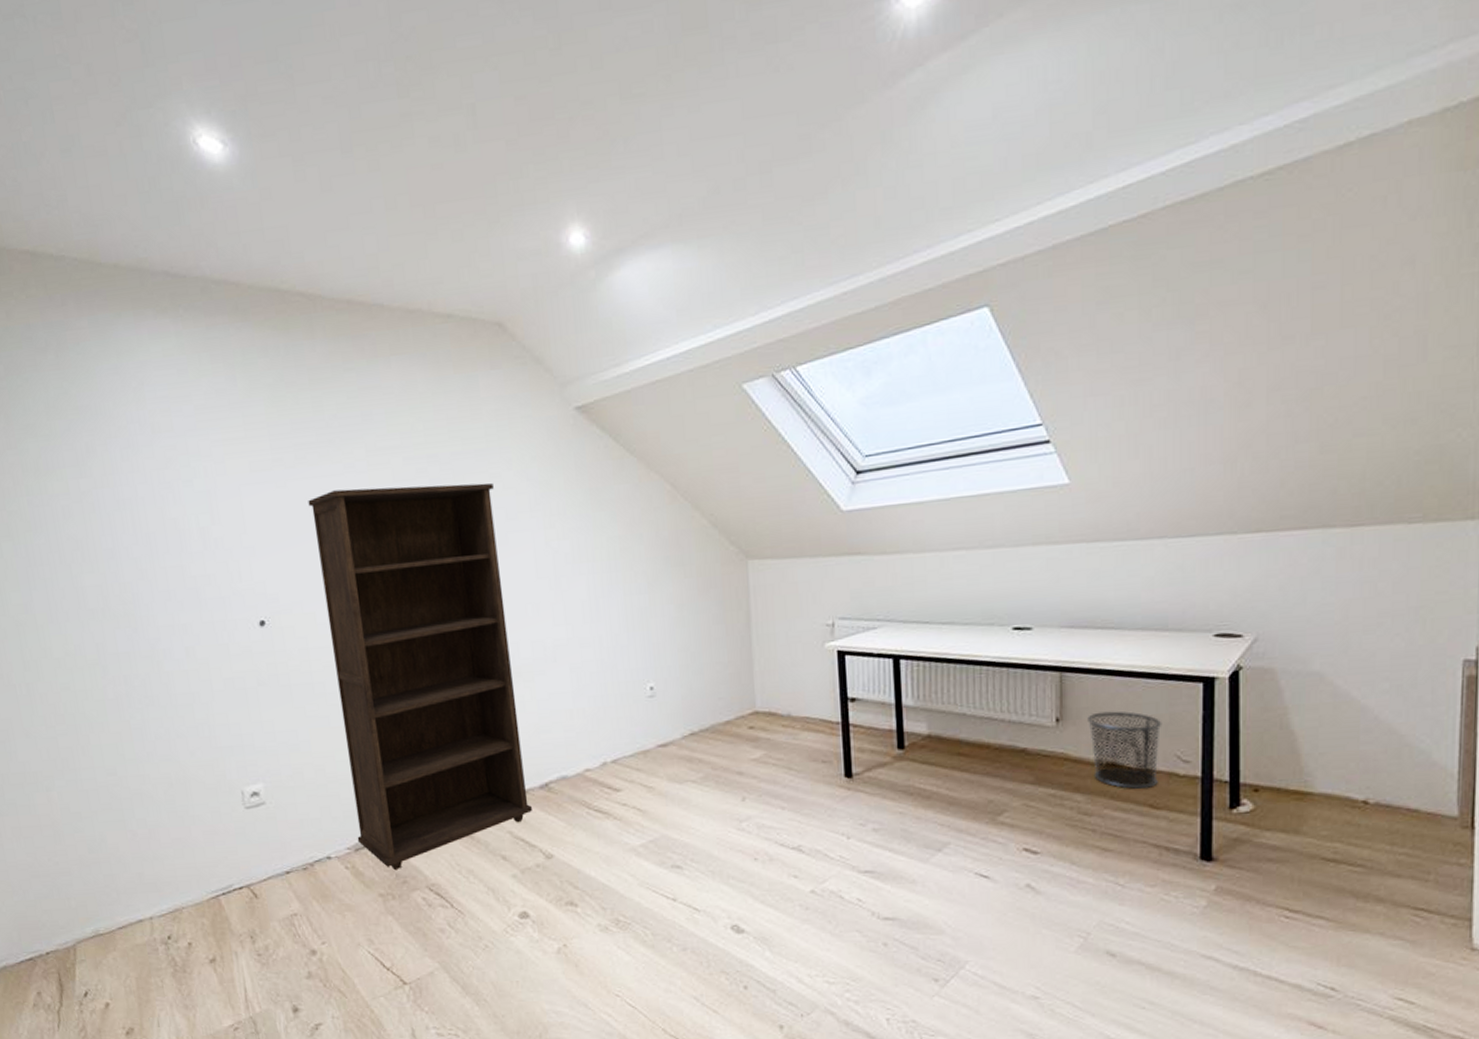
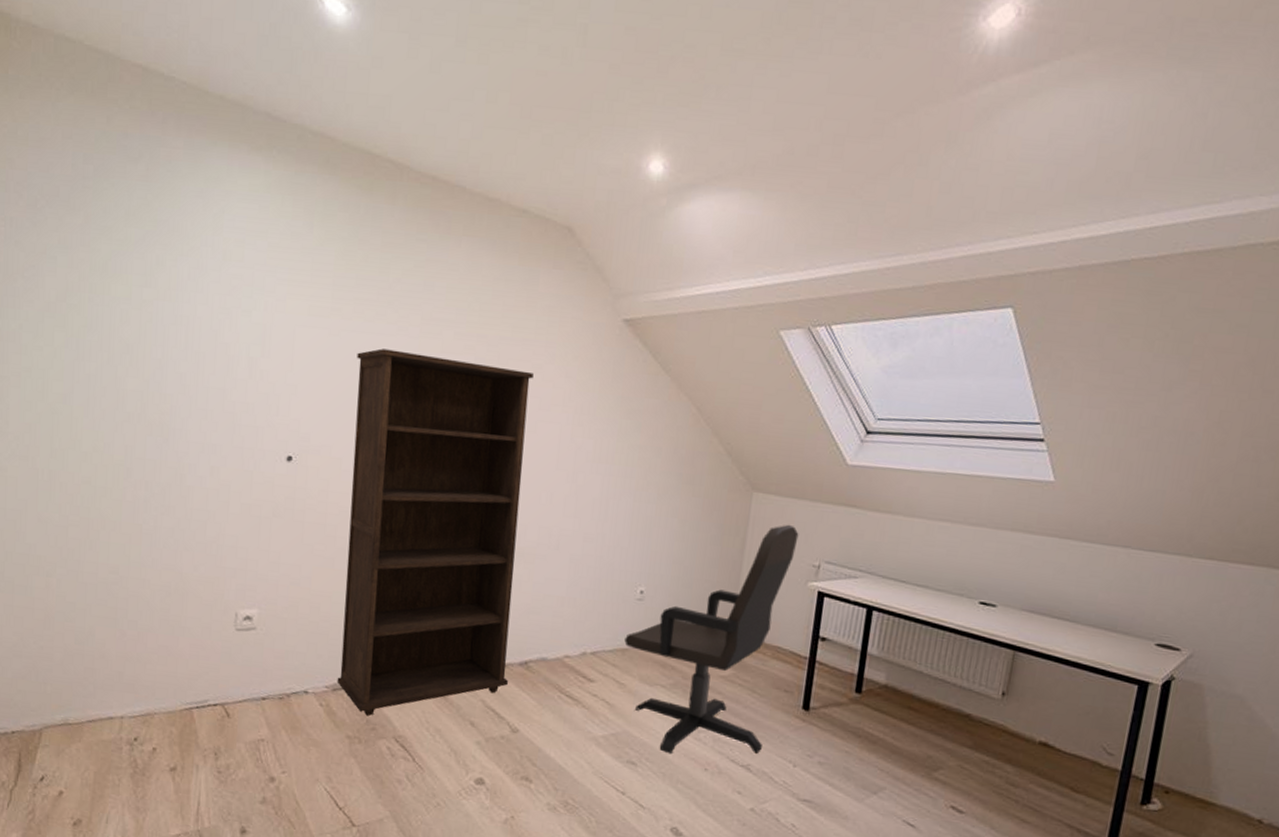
office chair: none [644,586,810,851] -> present [624,524,799,755]
waste bin: present [1088,711,1162,789] -> none [1026,694,1096,772]

